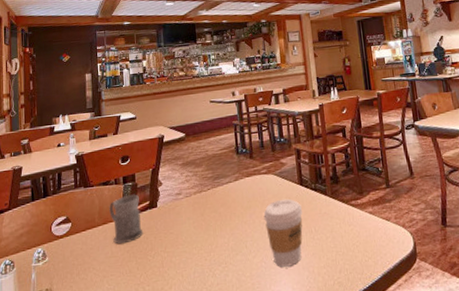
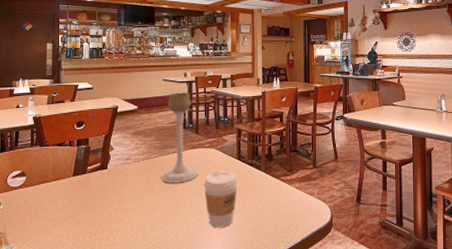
mug: present [109,194,144,245] -> none [63,156,93,199]
candle holder: none [217,113,257,219] -> present [162,93,198,183]

